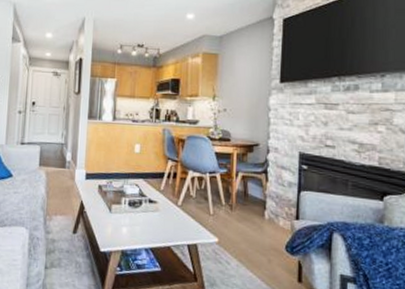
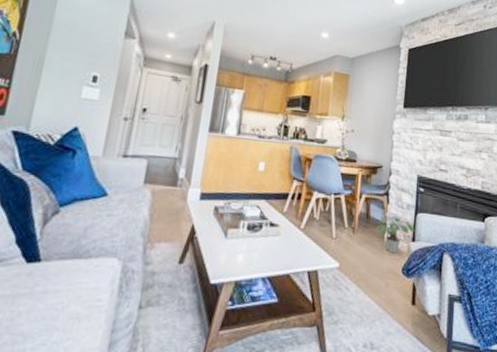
potted plant: none [255,194,298,231] -> present [376,216,415,254]

